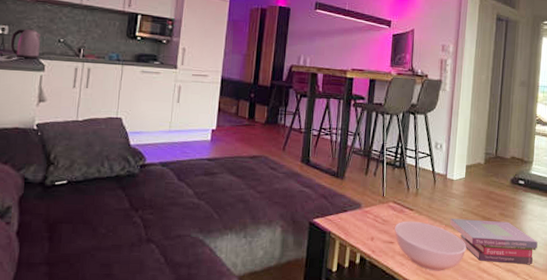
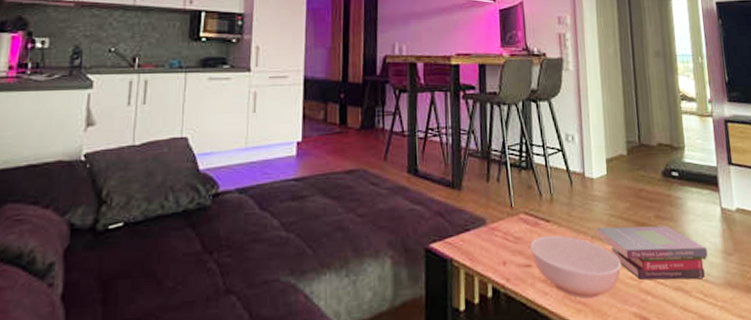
kettle: present [10,28,41,60] -> none [51,39,88,76]

